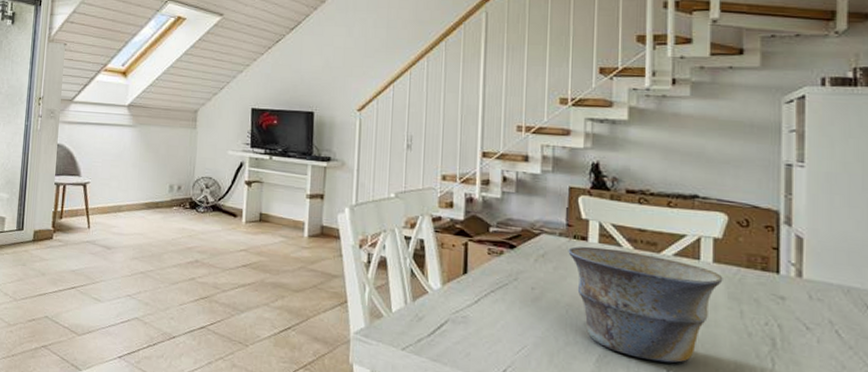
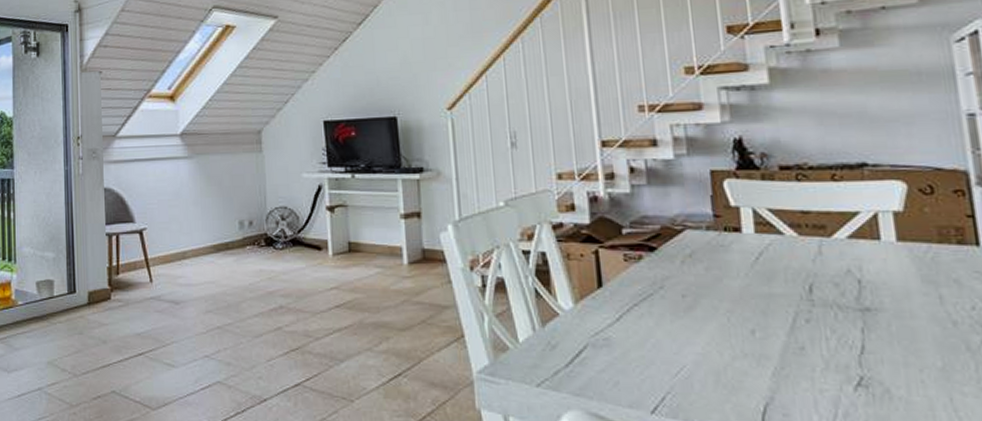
bowl: present [568,246,723,364] -> none [719,238,913,368]

